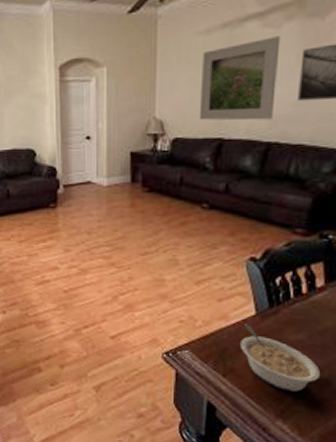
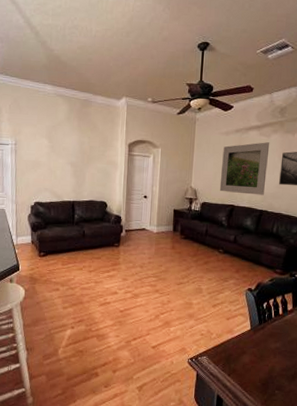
legume: present [241,325,321,391] -> none [240,337,290,385]

